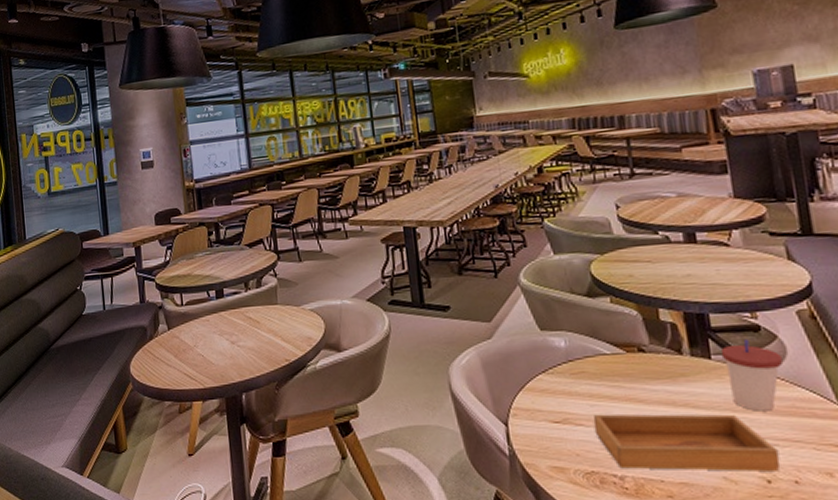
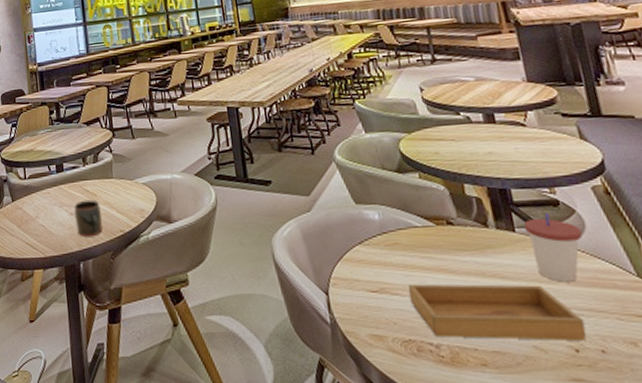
mug: none [235,327,267,367] -> present [74,199,103,237]

